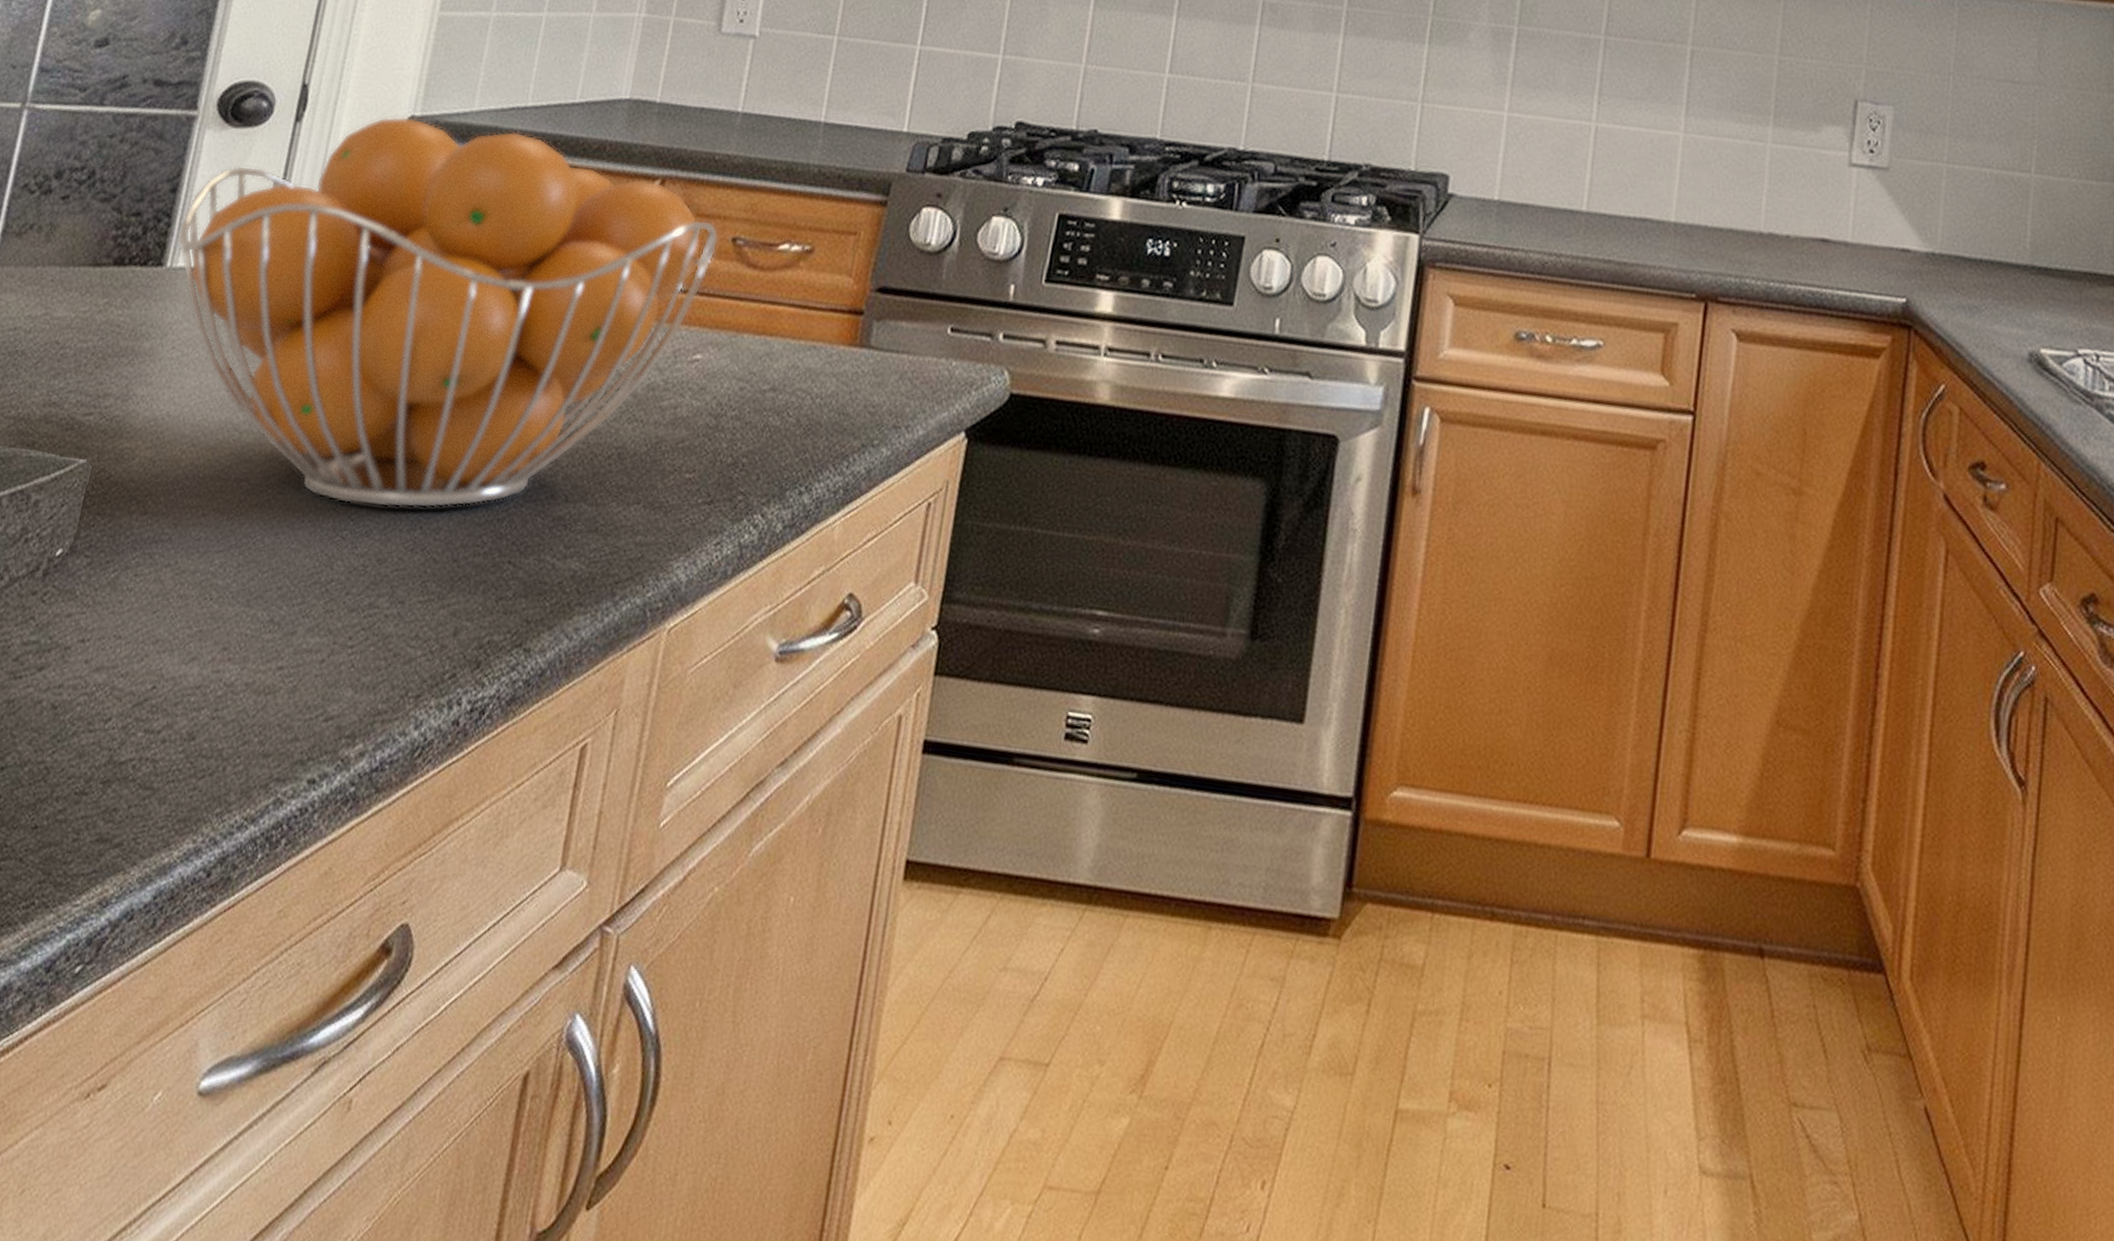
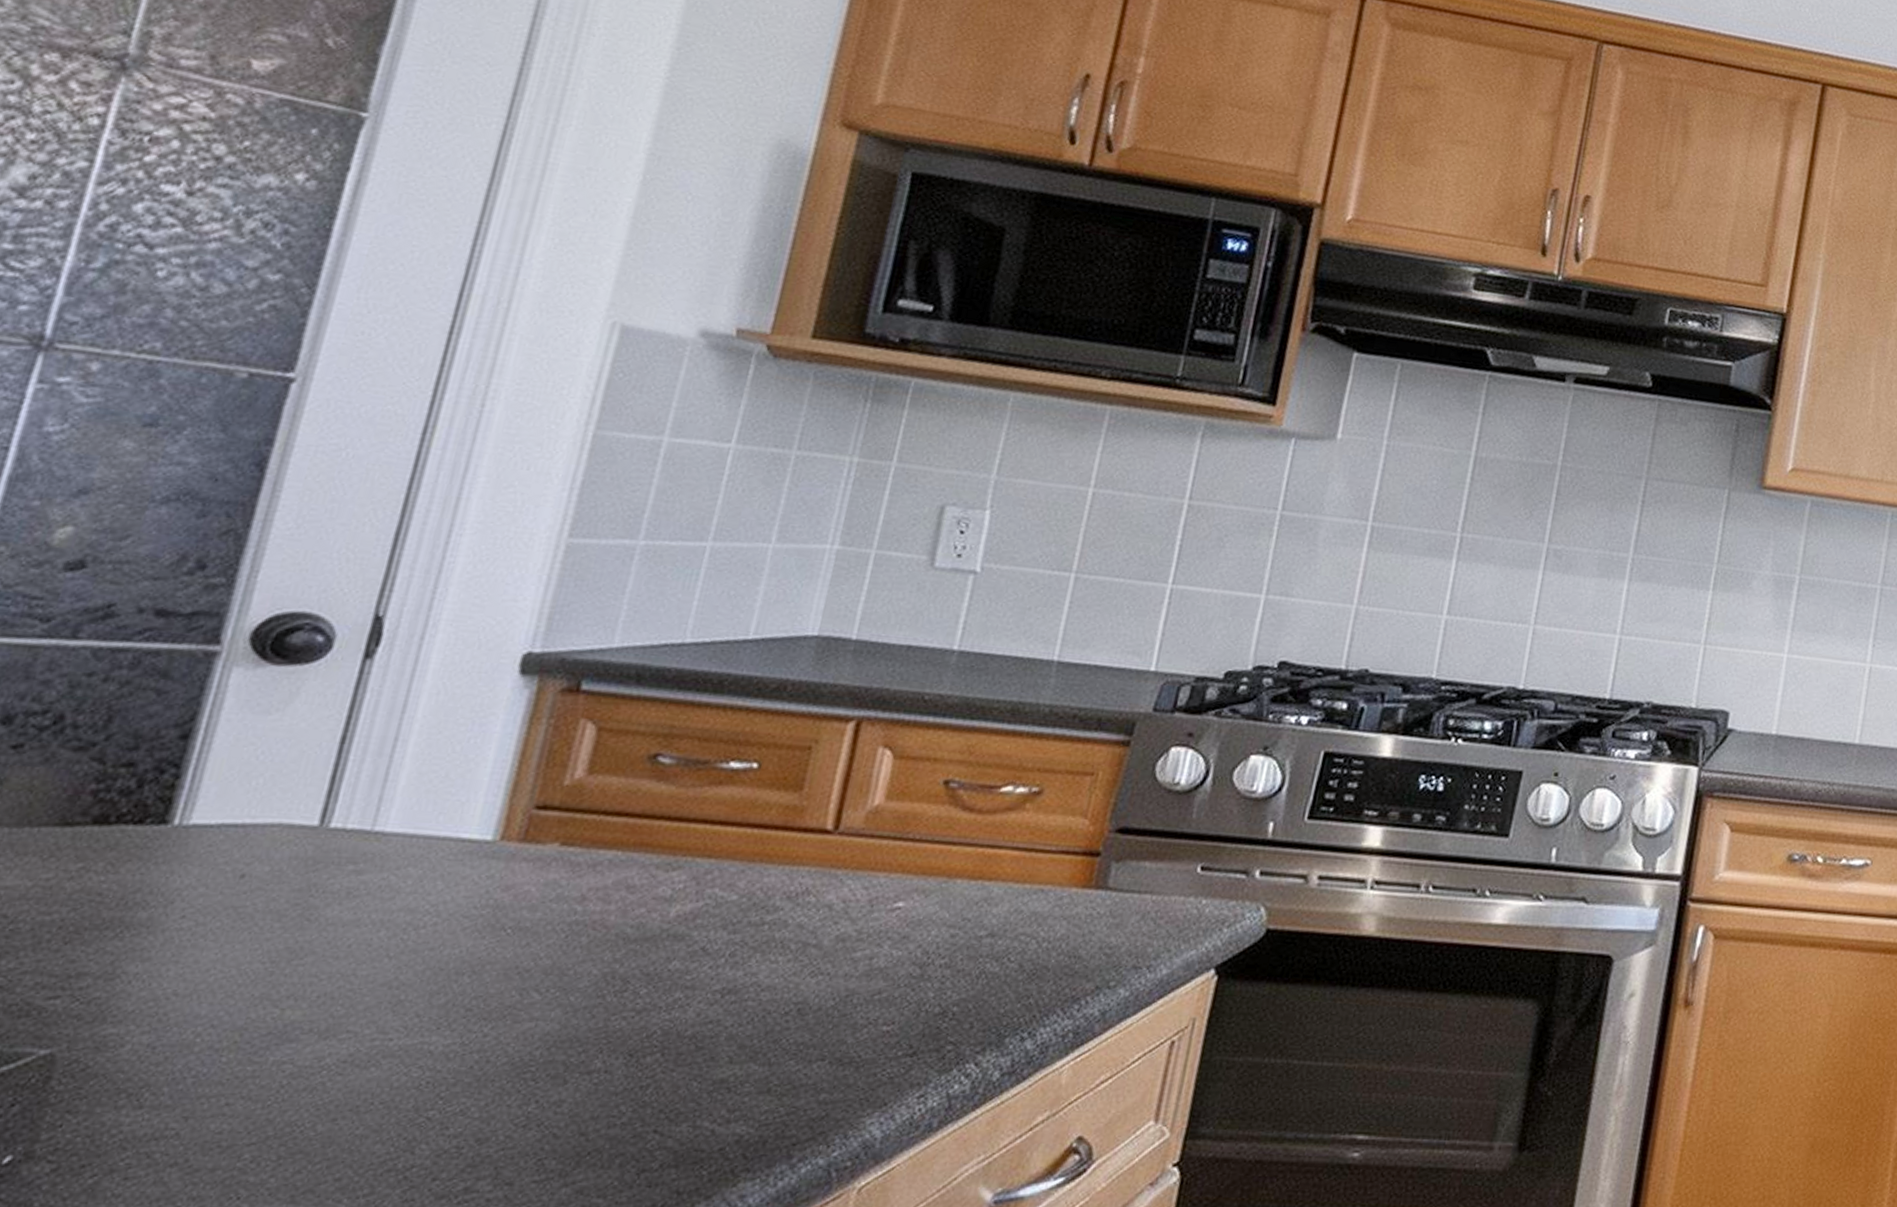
fruit basket: present [177,116,719,508] -> none [190,653,928,1082]

